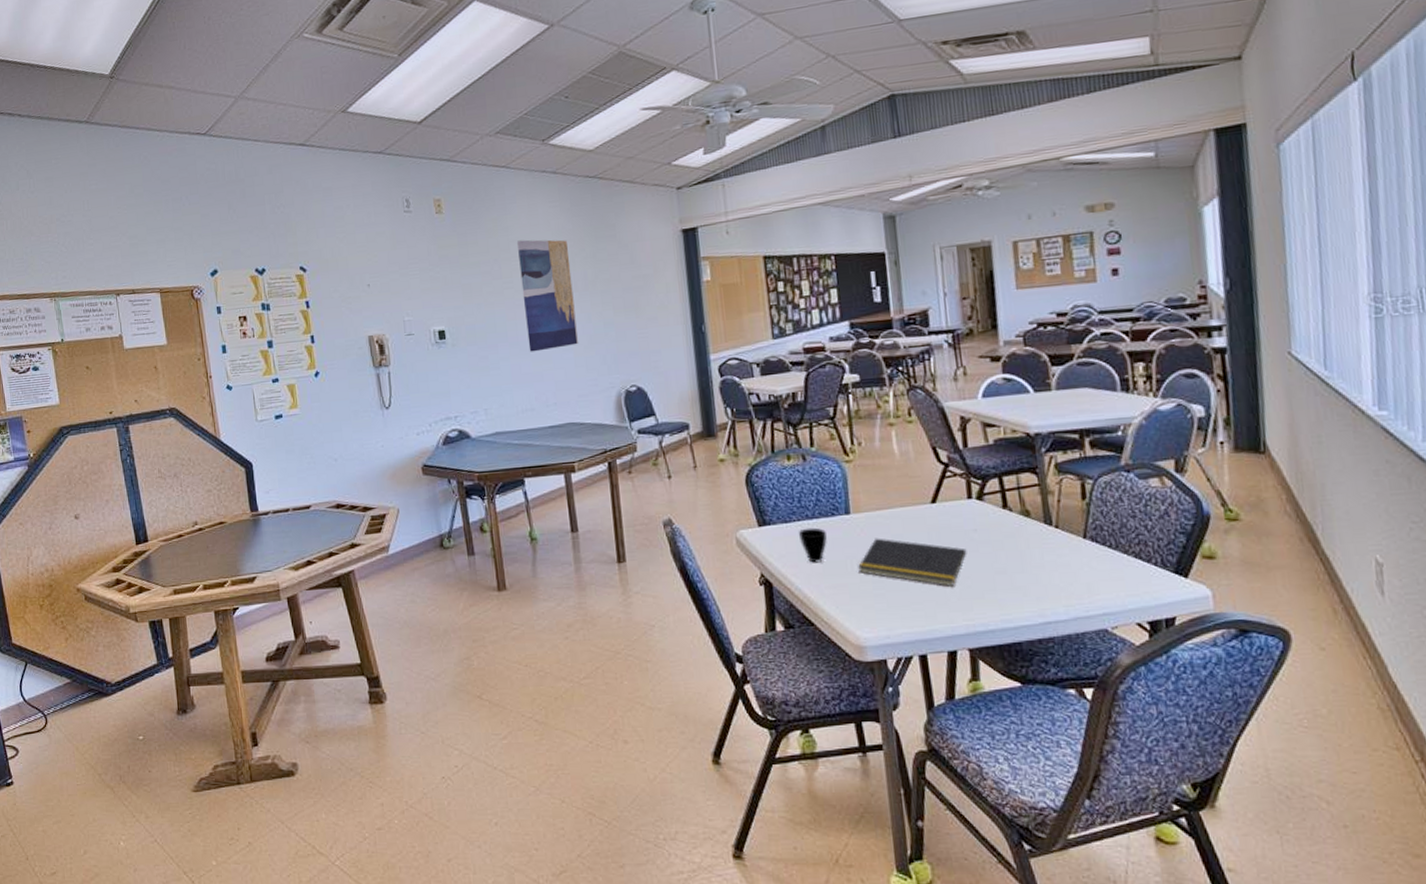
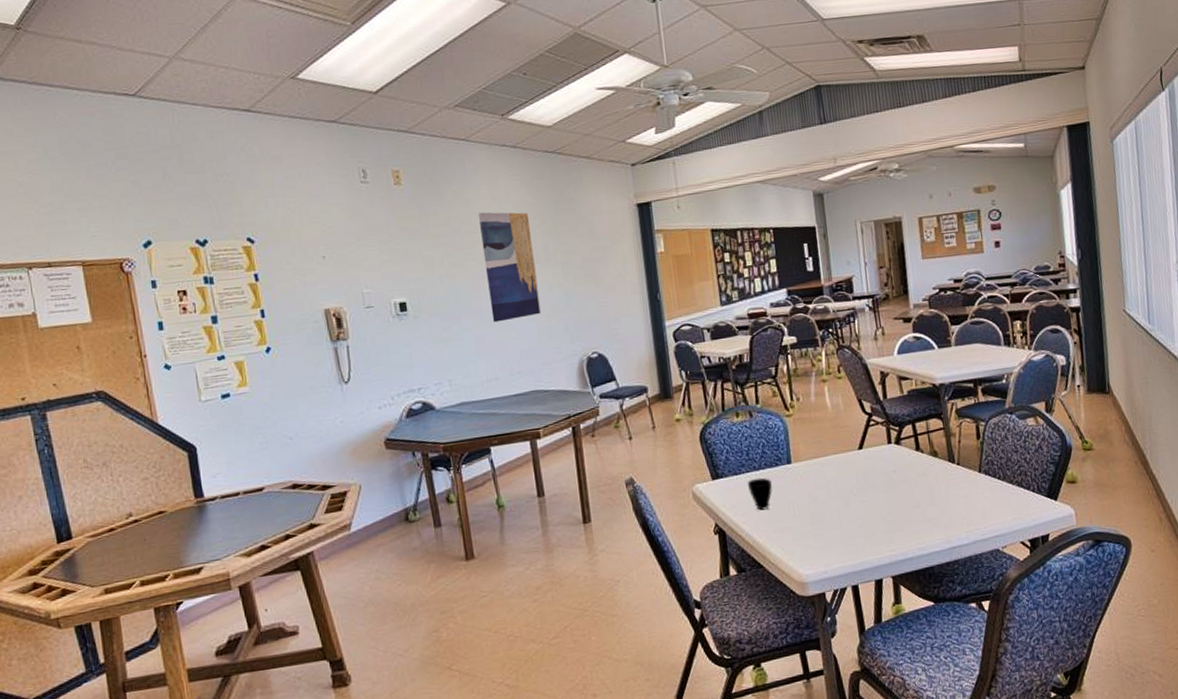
notepad: present [858,538,967,587] -> none [799,483,889,523]

